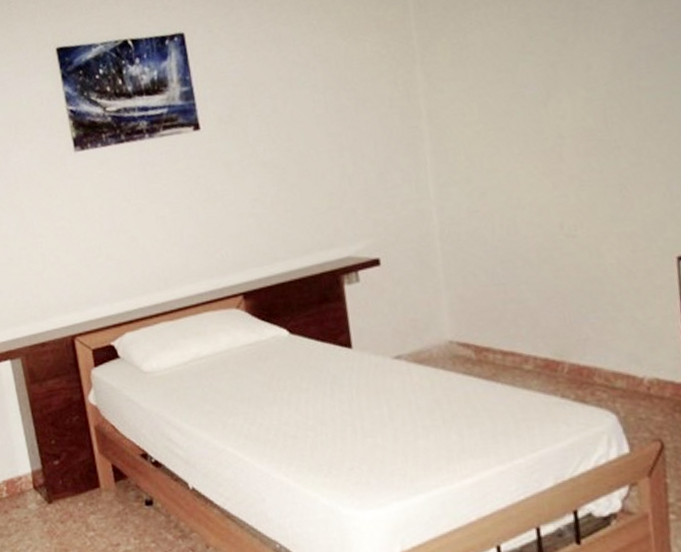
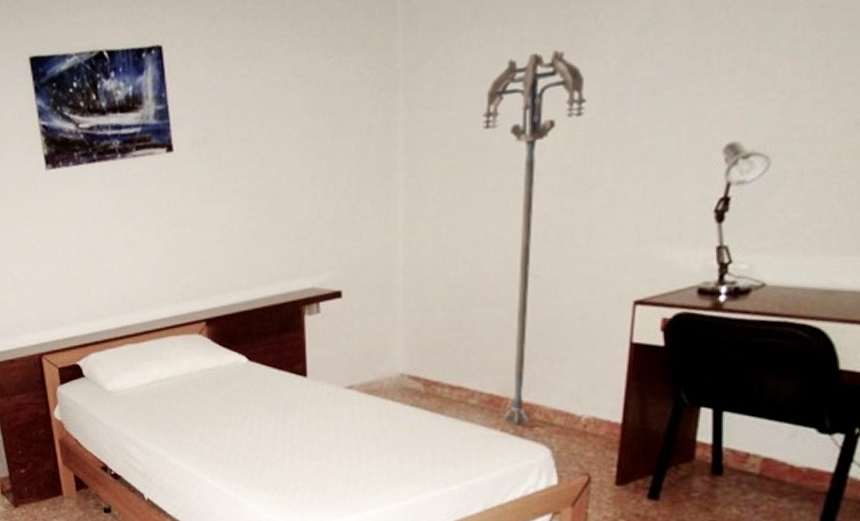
floor lamp: none [499,24,600,391] -> present [481,50,587,425]

